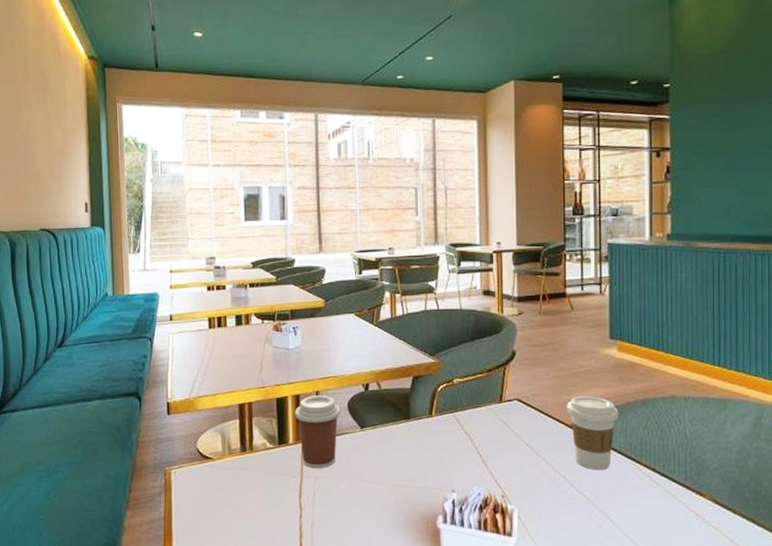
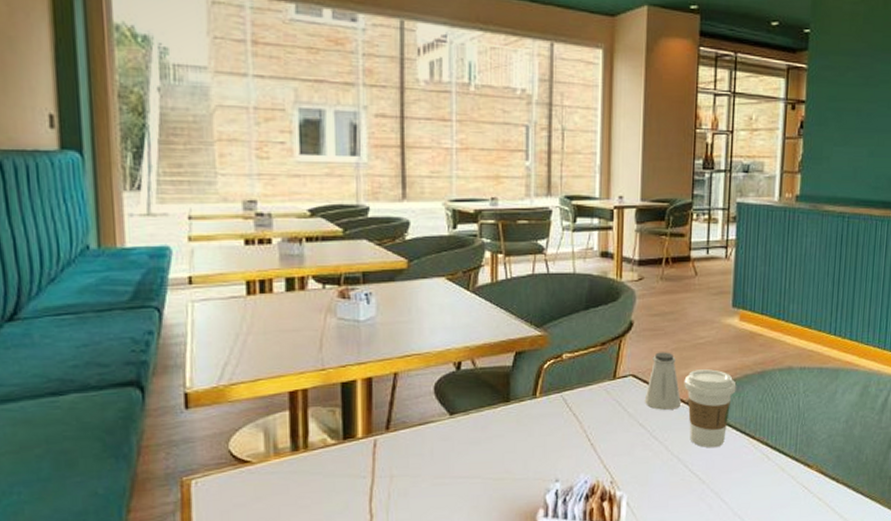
coffee cup: present [294,395,341,469] -> none [365,377,425,466]
saltshaker: none [530,379,564,432] -> present [644,352,681,410]

